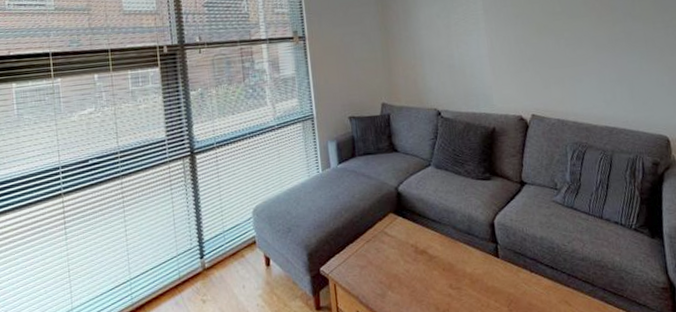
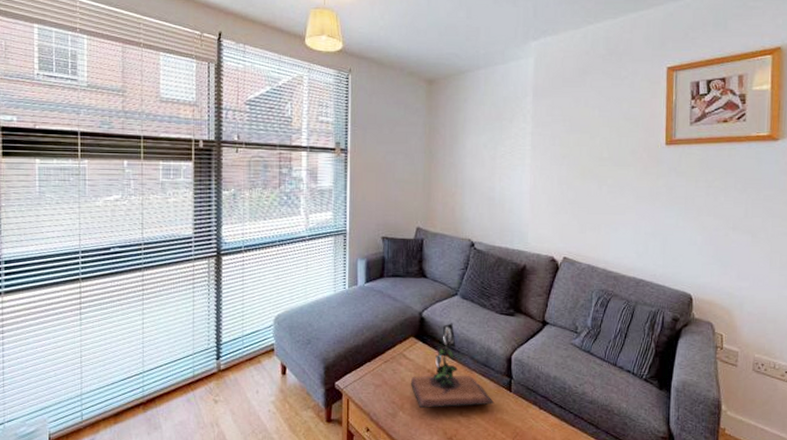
plant: none [395,194,484,285] -> present [410,323,495,408]

